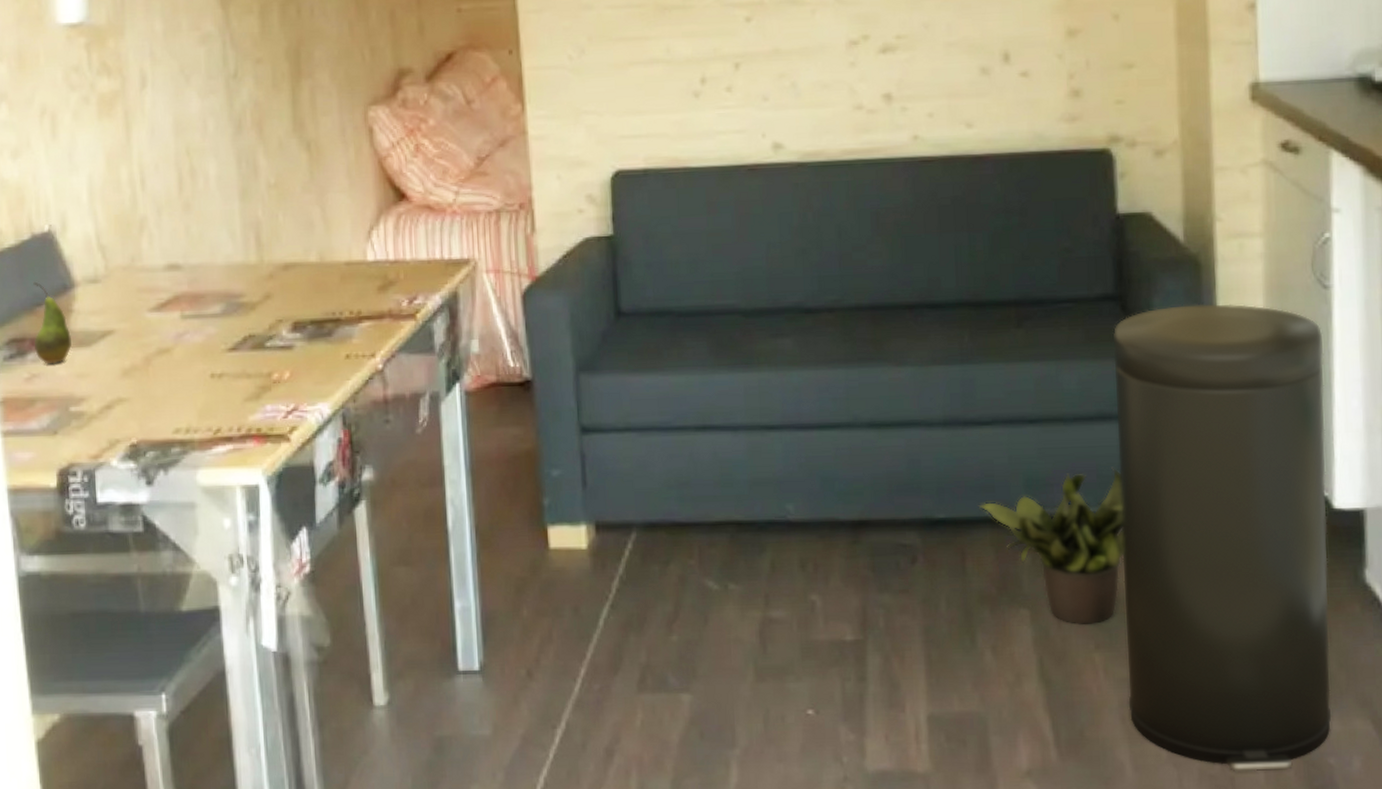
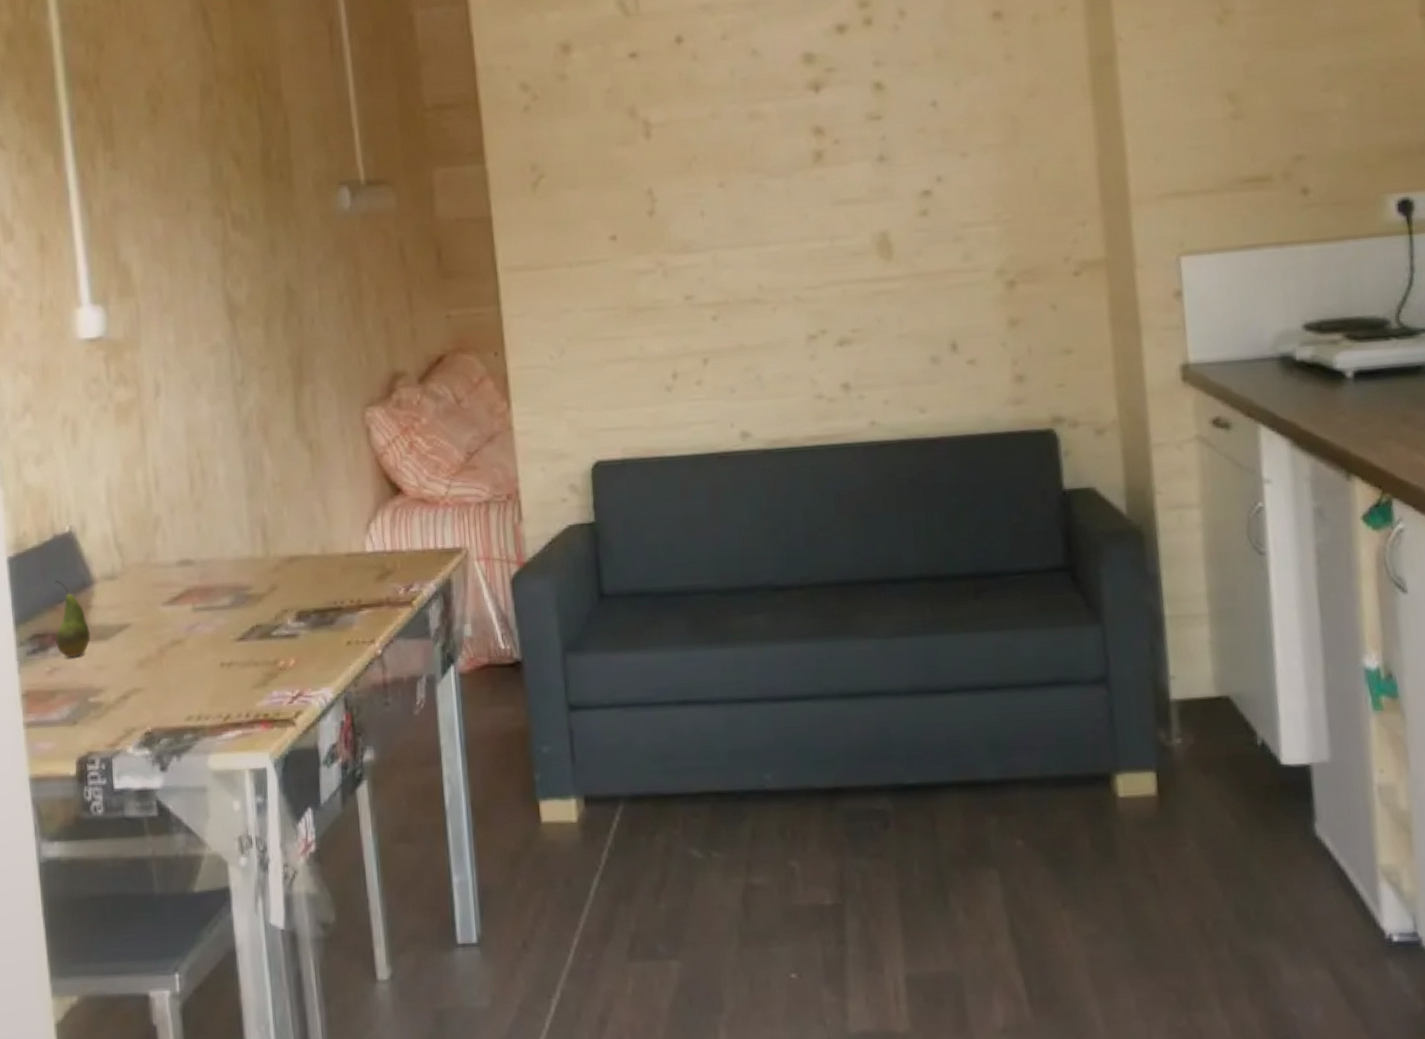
potted plant: present [977,466,1125,626] -> none [944,730,1086,884]
pedal bin: present [1112,304,1332,772] -> none [1064,571,1292,1025]

